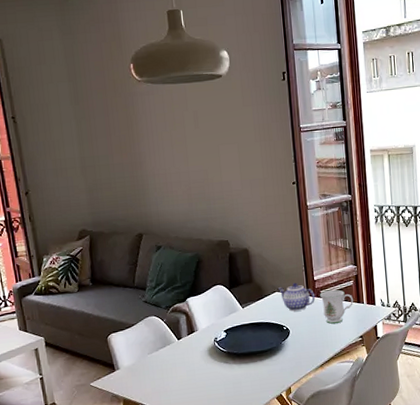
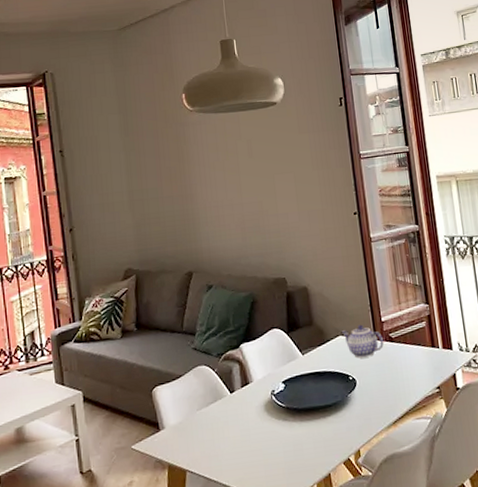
mug: present [320,289,354,324] -> none [389,332,428,373]

